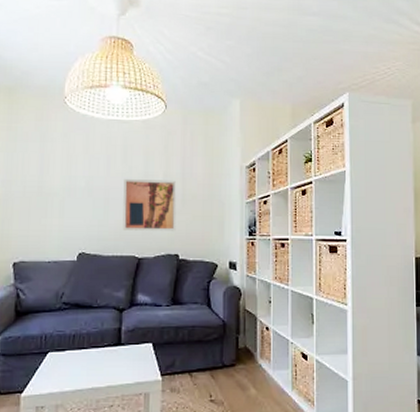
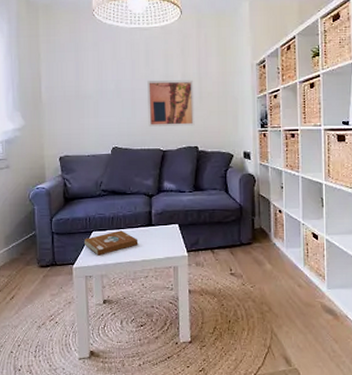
book: none [37,351,104,381] -> present [84,230,139,255]

